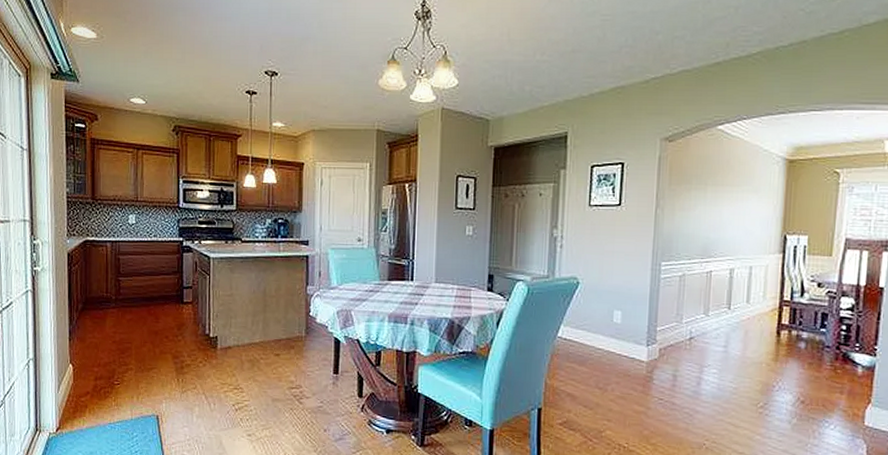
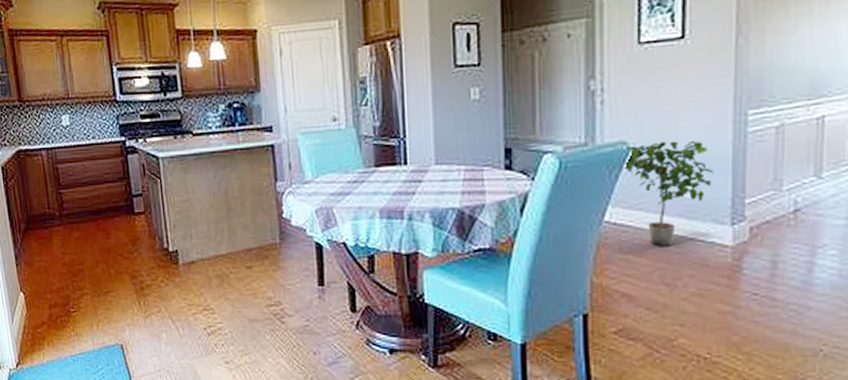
potted plant: none [572,279,637,360] -> present [621,140,714,247]

